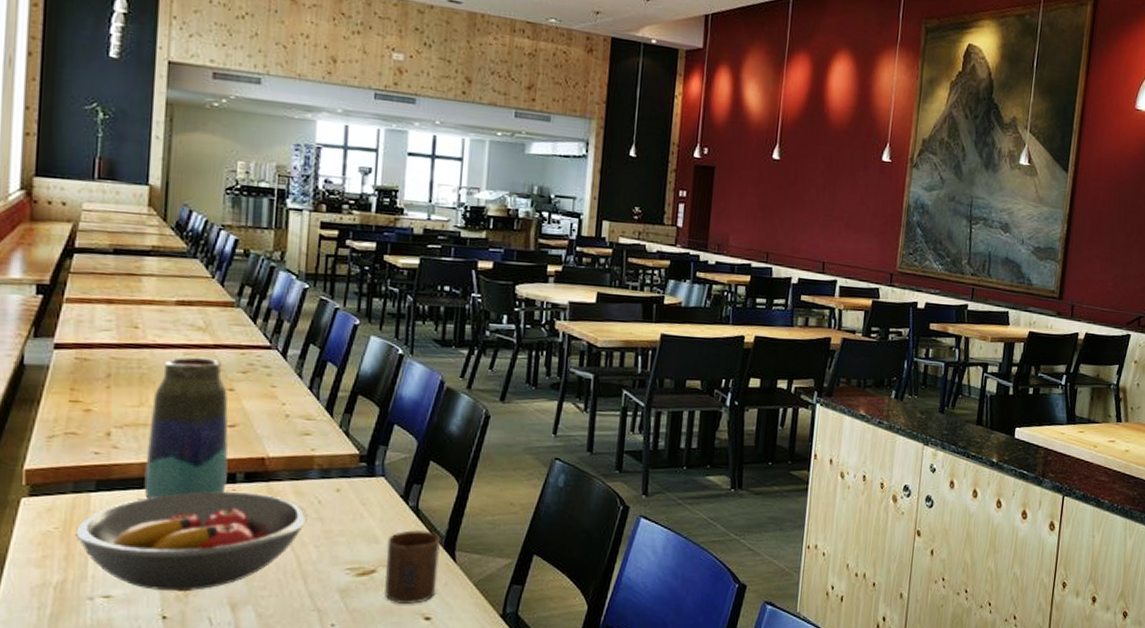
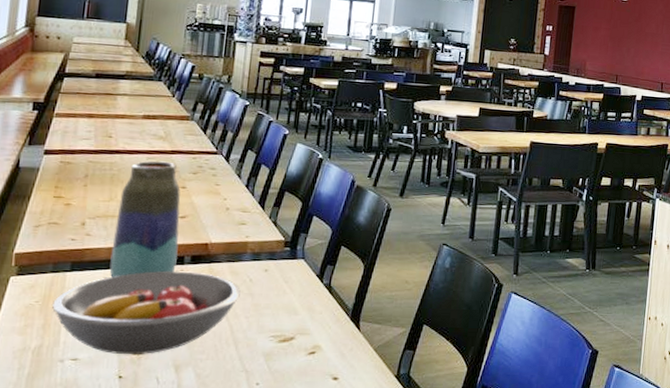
cup: present [383,529,442,604] -> none [300,303,349,366]

